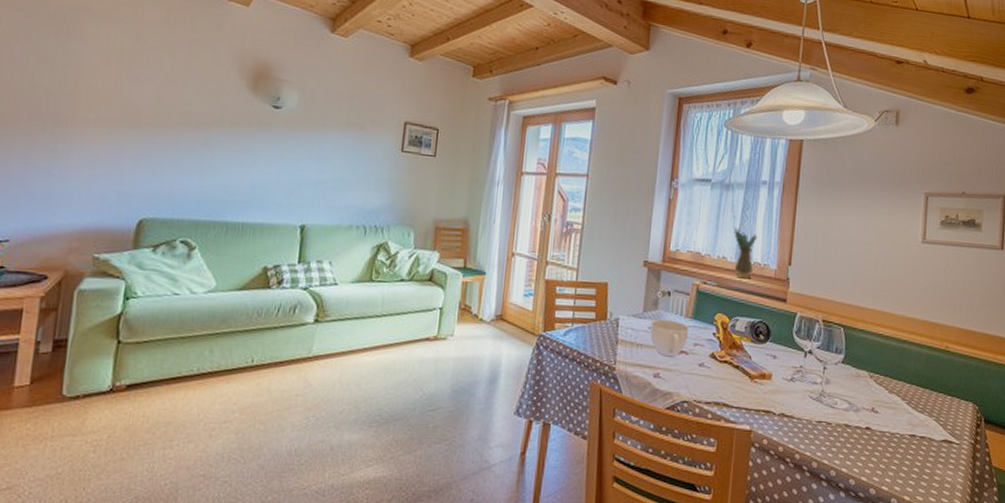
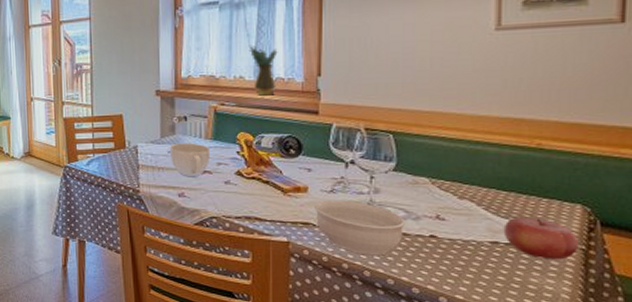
bowl: none [776,388,848,447] -> present [315,200,405,256]
fruit: none [919,412,970,453] -> present [503,217,579,260]

